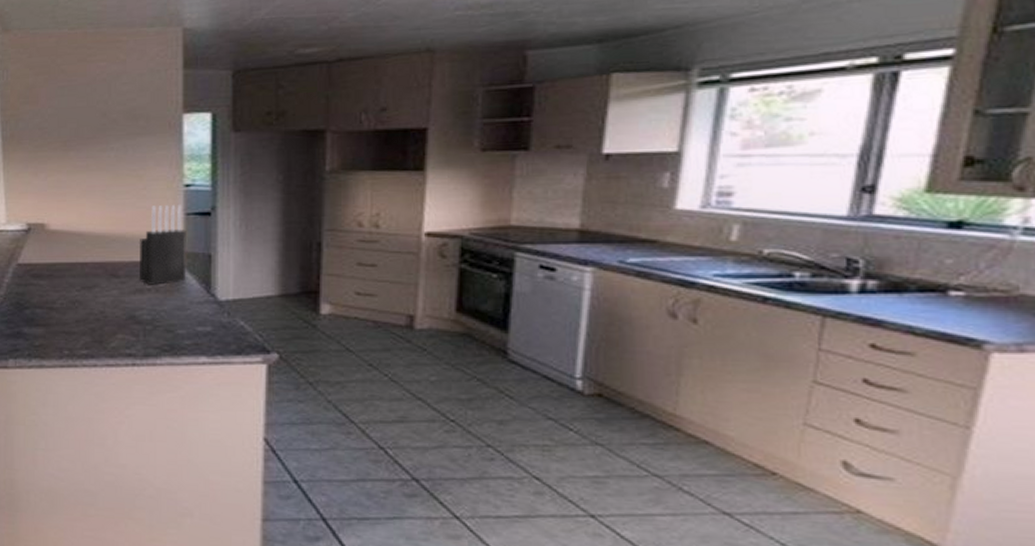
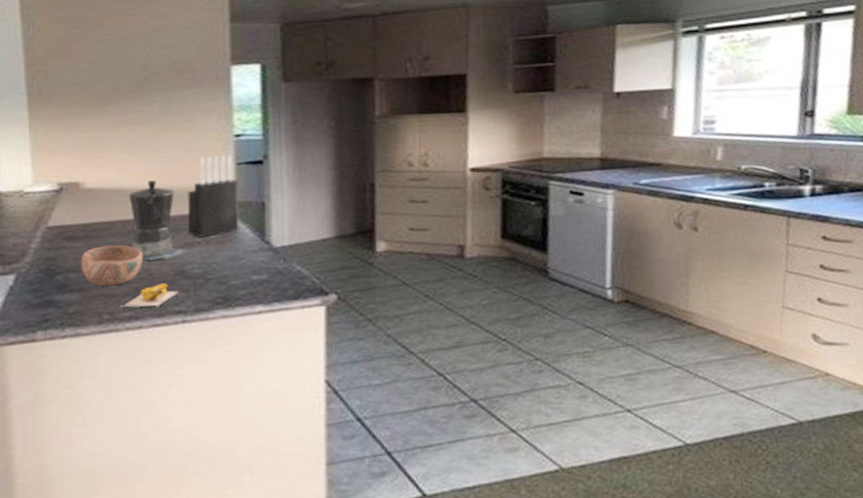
bowl: none [45,285,99,324] -> present [80,244,143,287]
banana: none [79,326,132,348] -> present [121,283,181,308]
coffee maker: none [87,226,138,304] -> present [129,180,188,261]

